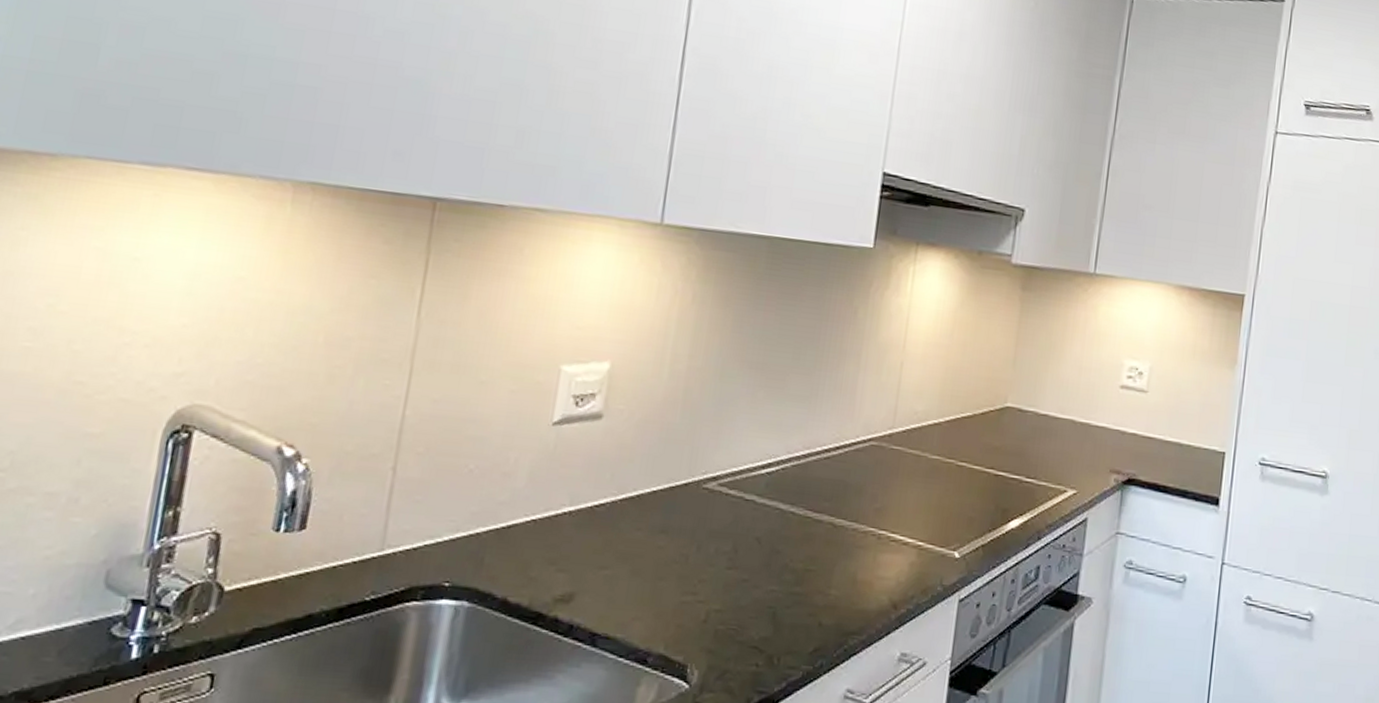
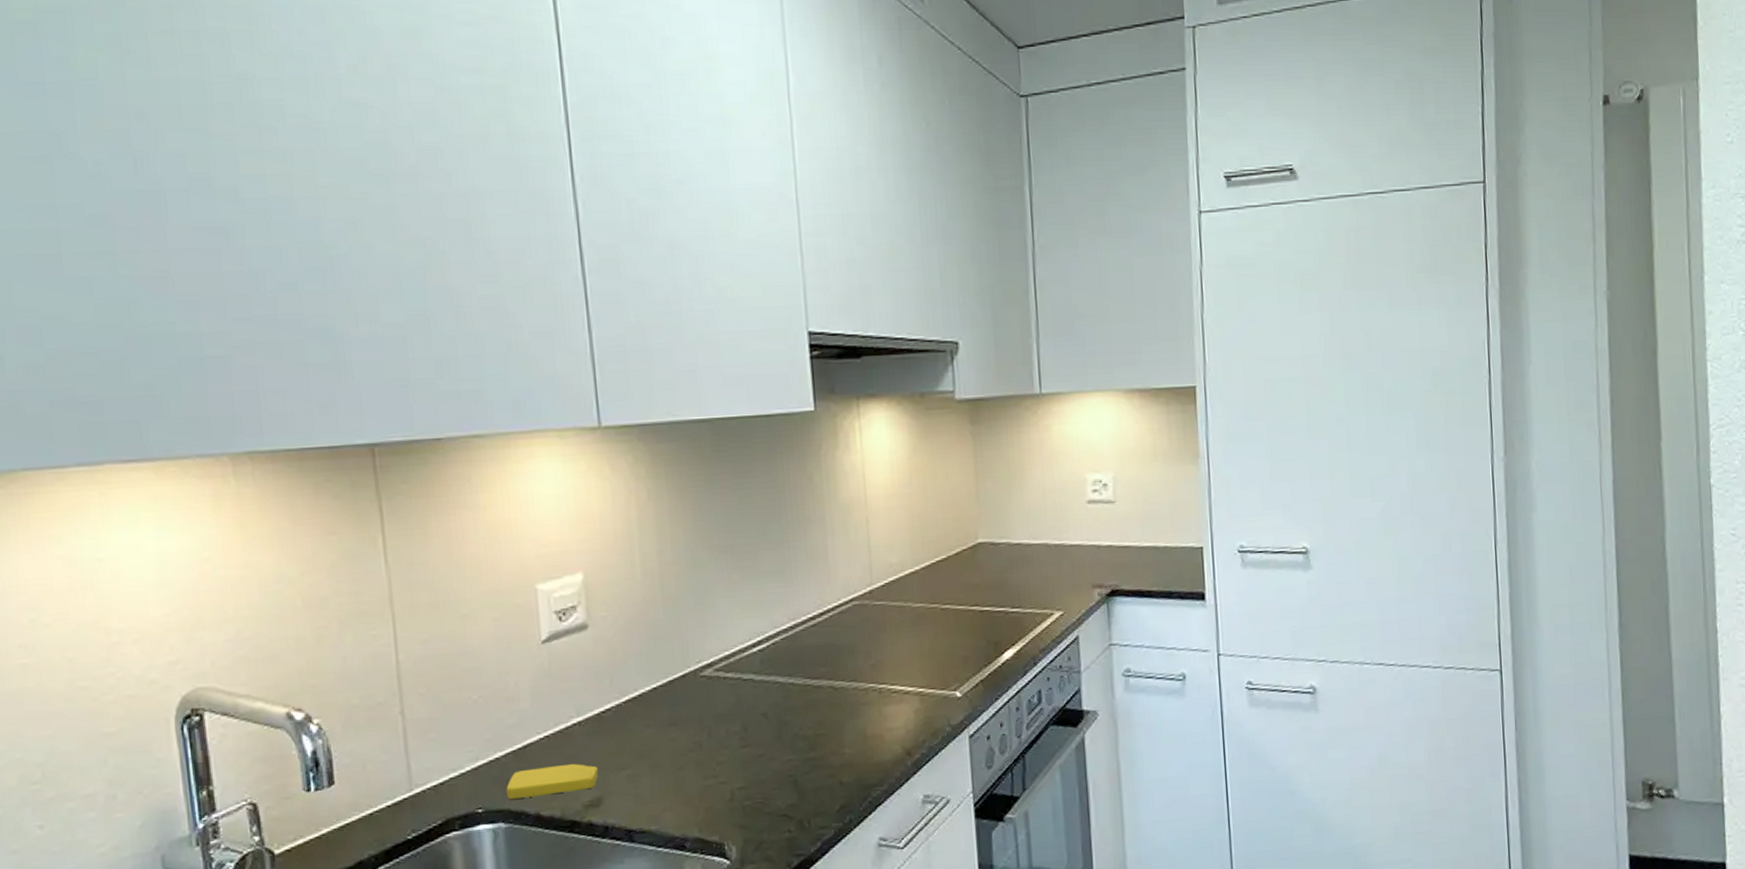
sponge: none [477,550,578,583] -> present [506,764,599,799]

